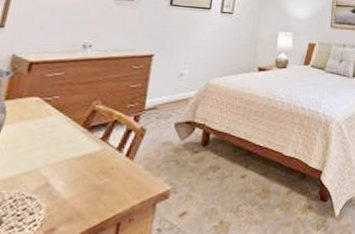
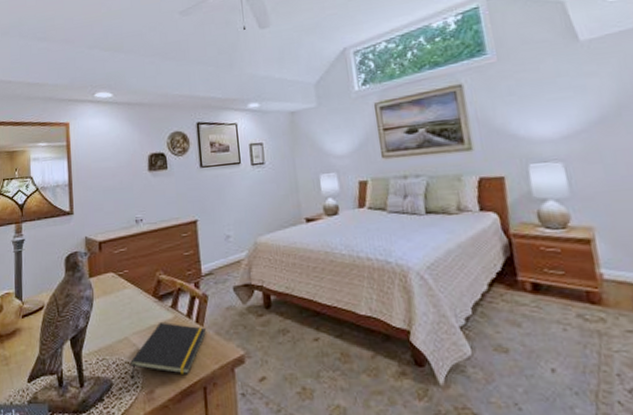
notepad: none [29,155,136,218] -> present [130,322,207,380]

